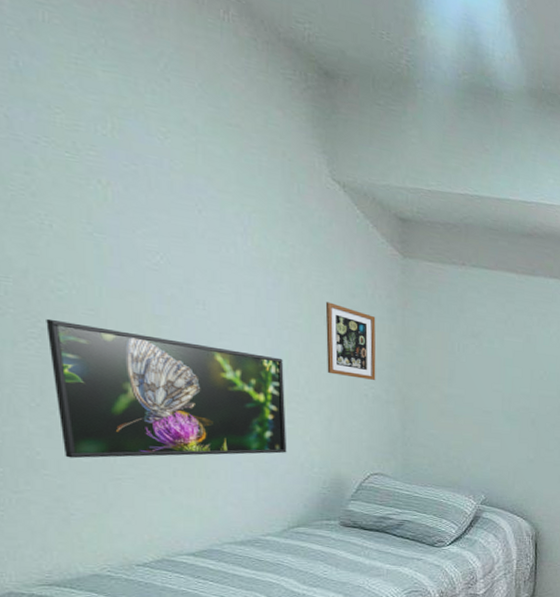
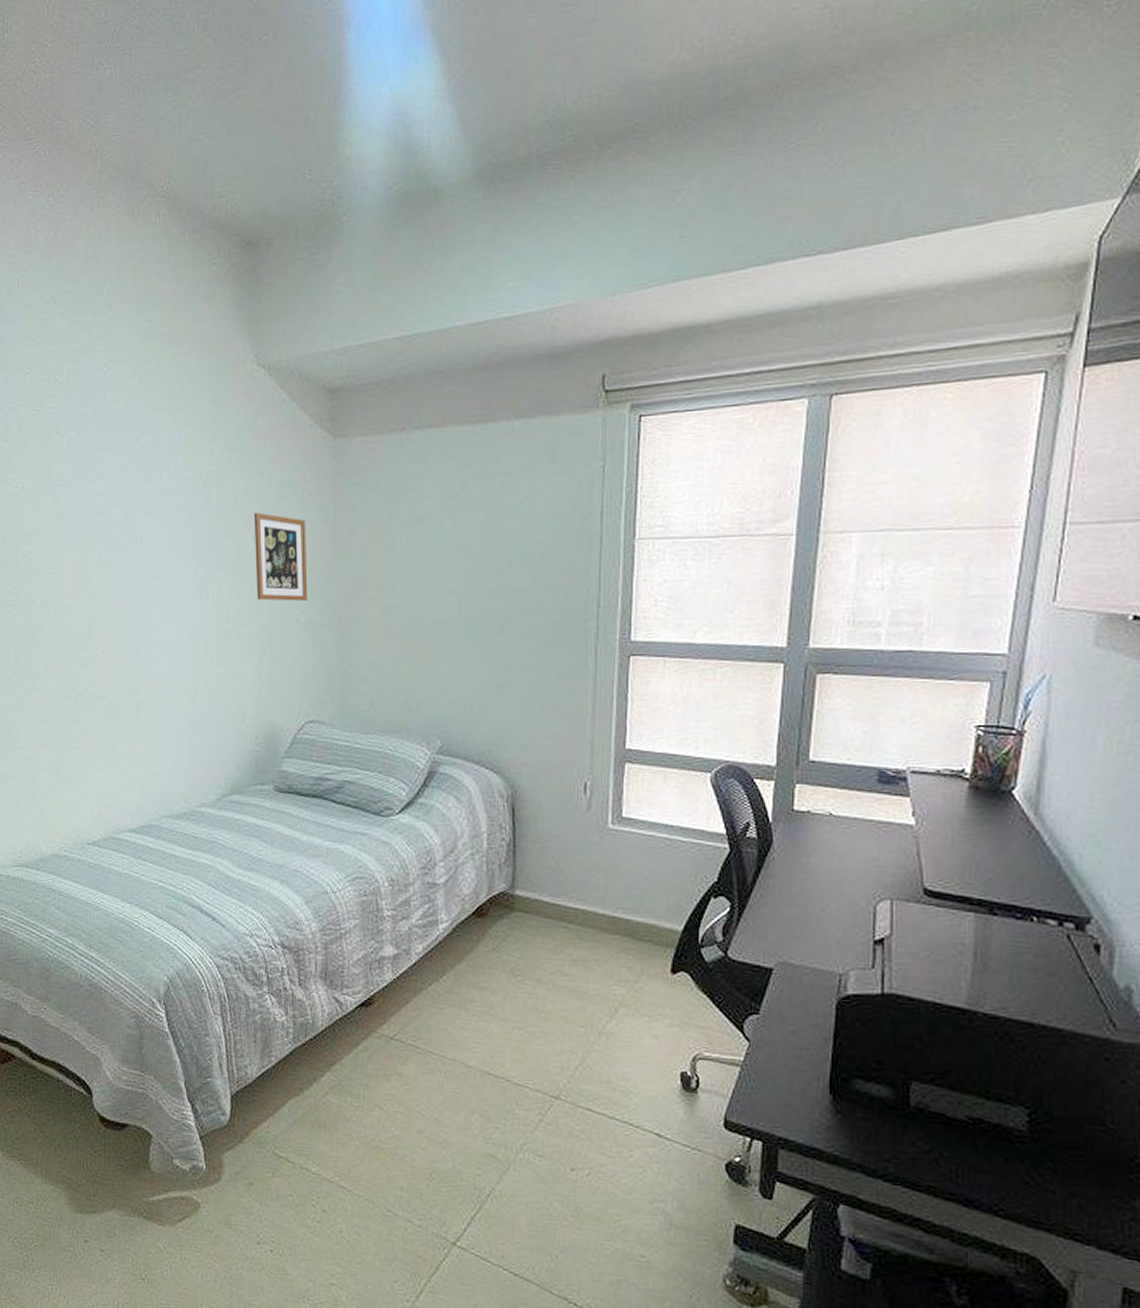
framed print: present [46,318,287,459] -> none [19,583,219,728]

